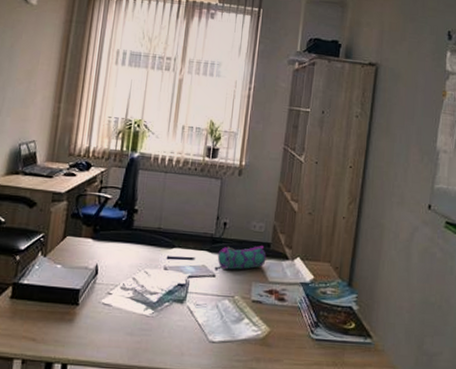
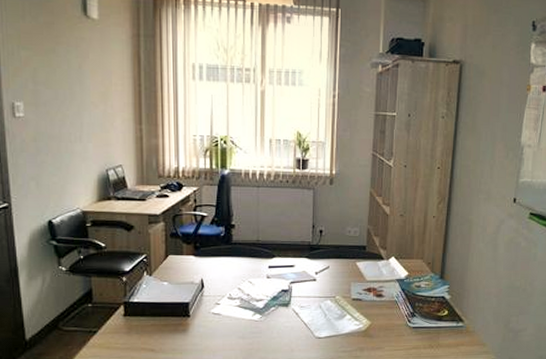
pencil case: present [217,246,267,270] -> none [316,249,363,273]

